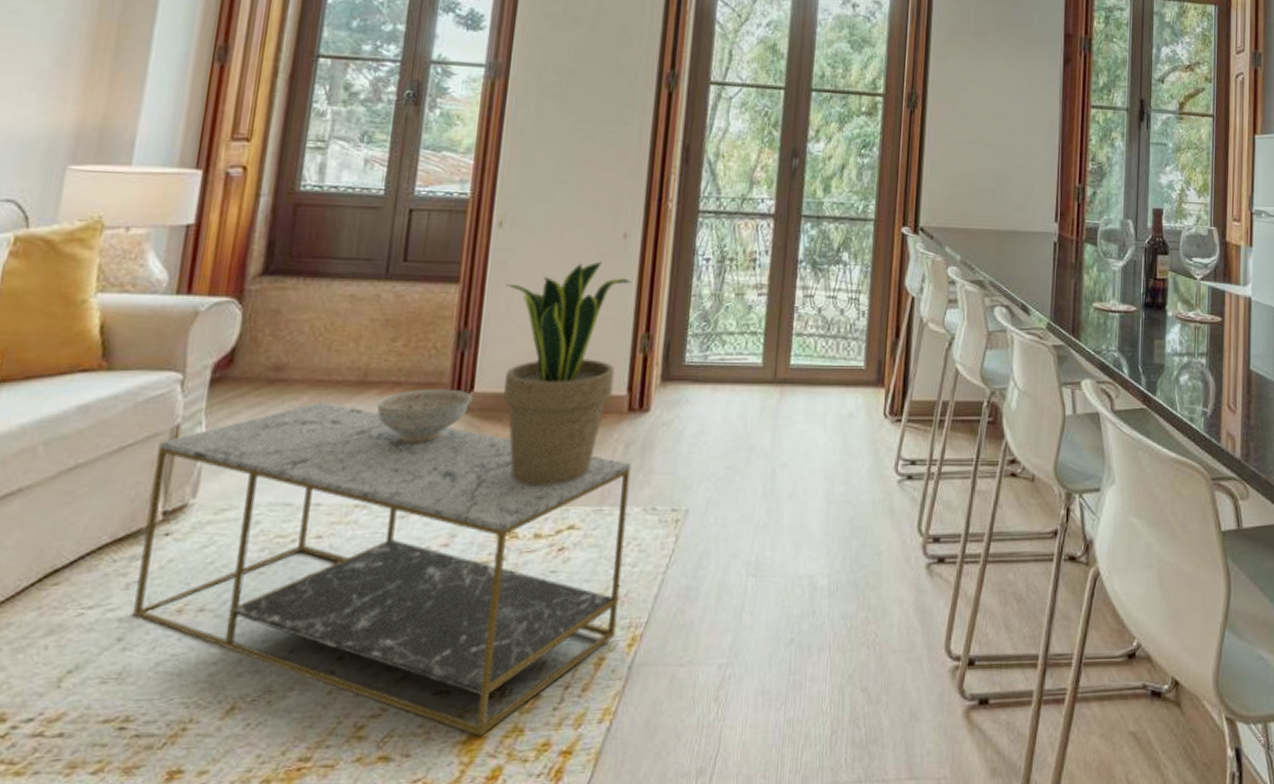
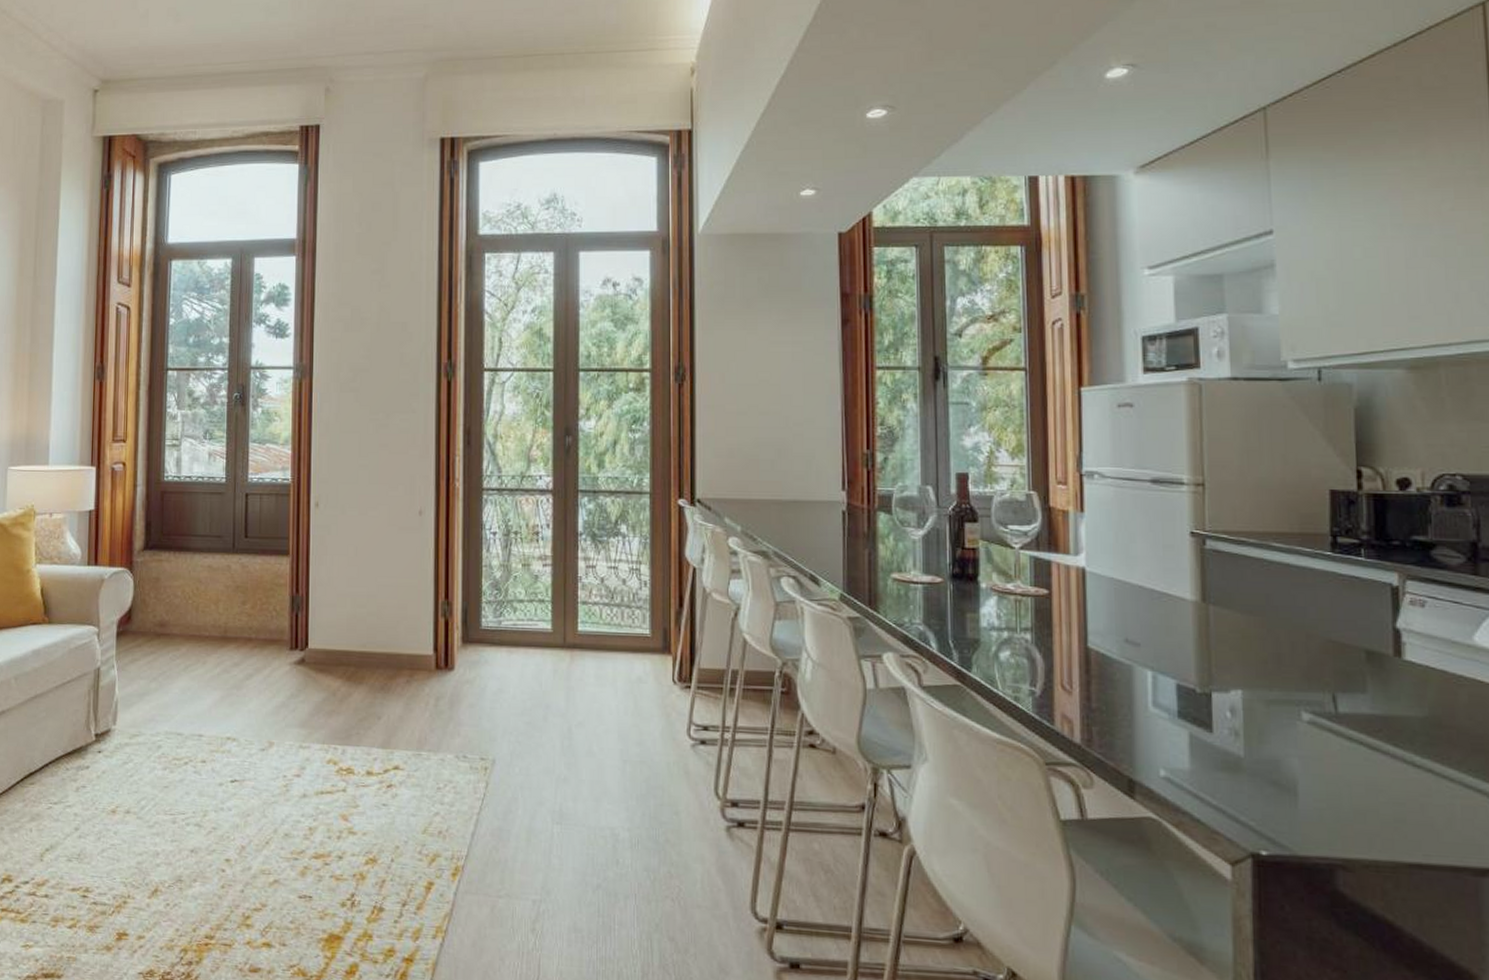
coffee table: present [133,401,632,736] -> none [83,652,442,937]
decorative bowl: present [376,388,472,443] -> none [236,644,307,689]
potted plant: present [503,261,632,485] -> none [326,536,430,730]

